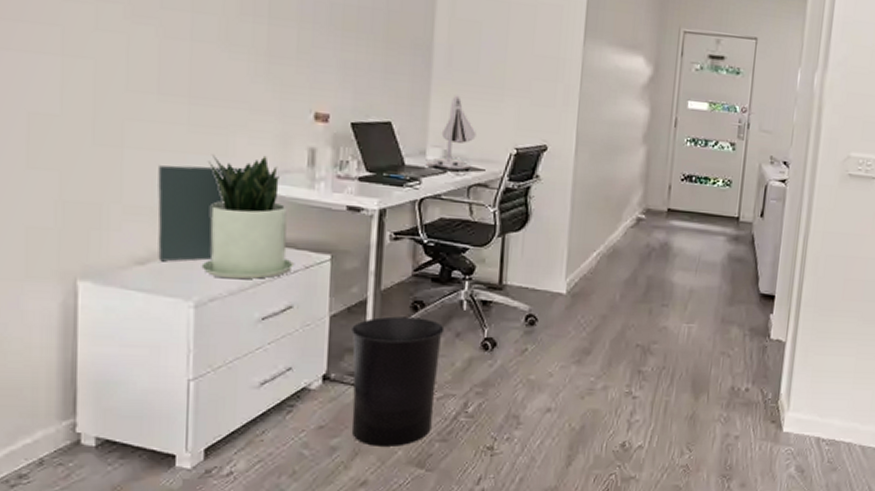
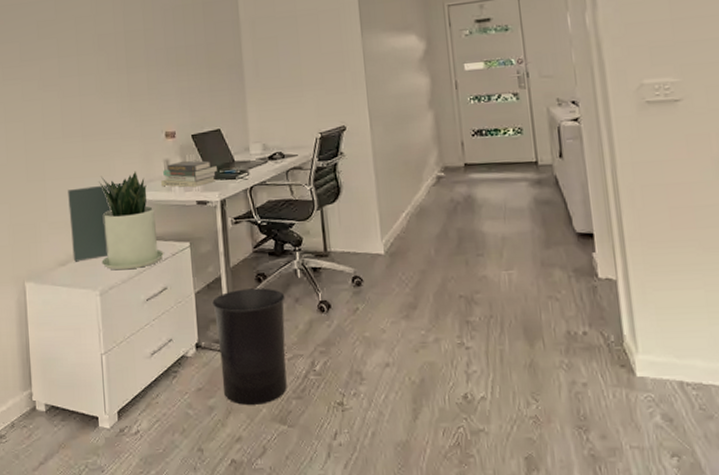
books: none [301,153,380,189] -> present [161,160,217,188]
table lamp: present [425,95,477,171] -> none [250,98,286,161]

